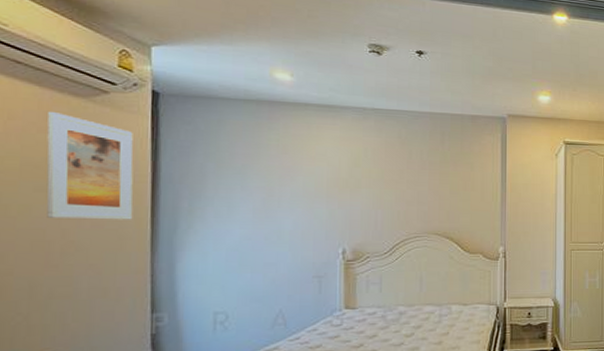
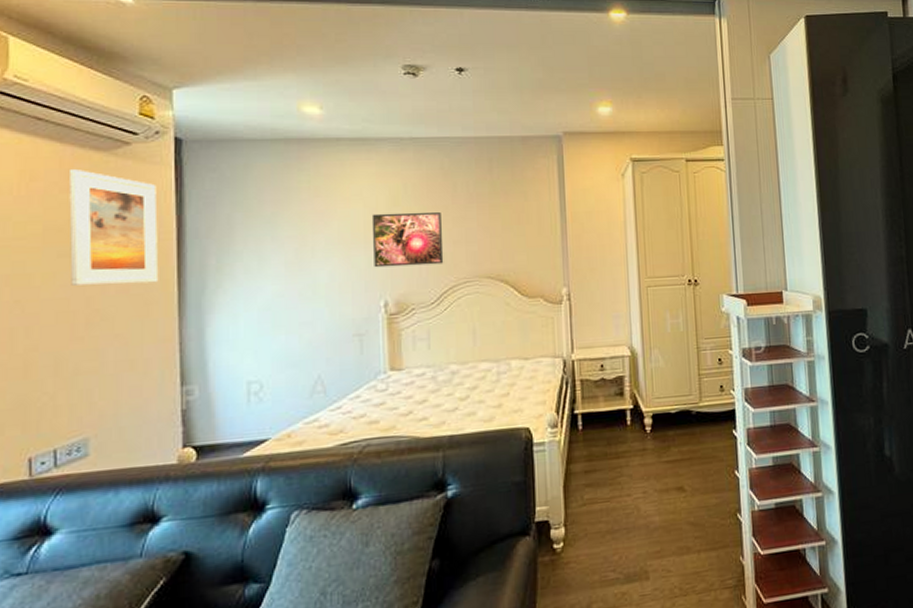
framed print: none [334,172,398,220] -> present [371,212,444,268]

